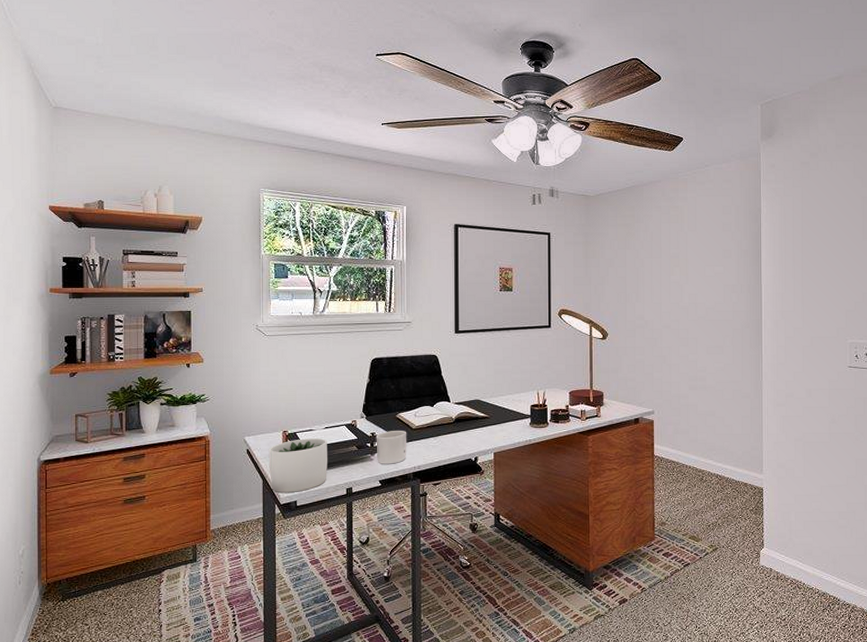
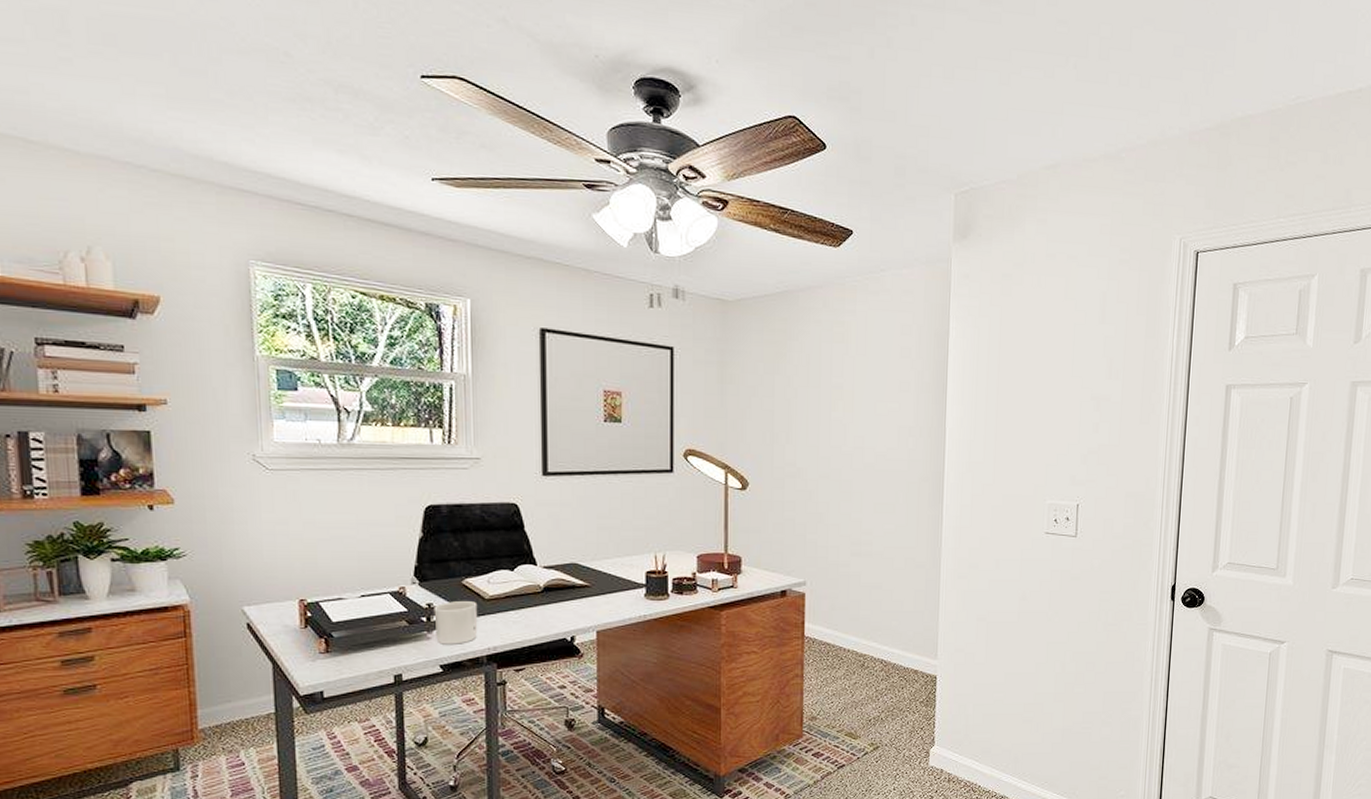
planter: present [268,438,327,494] -> none [279,610,366,682]

